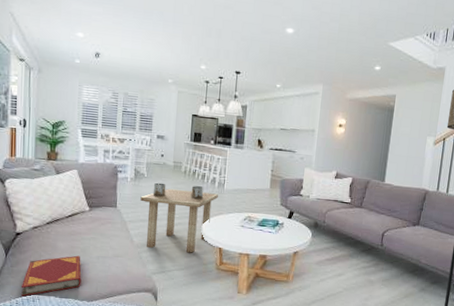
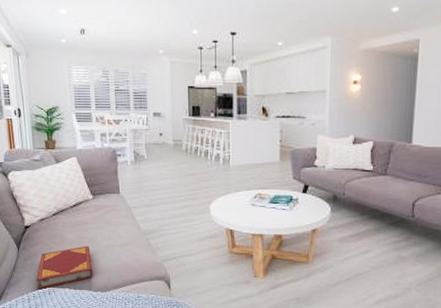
side table: present [140,182,218,253] -> none [143,164,224,237]

